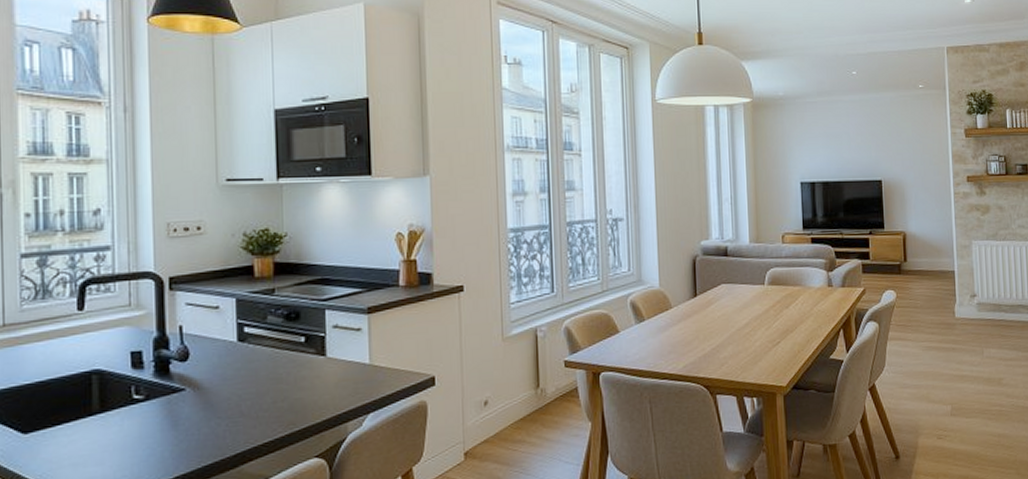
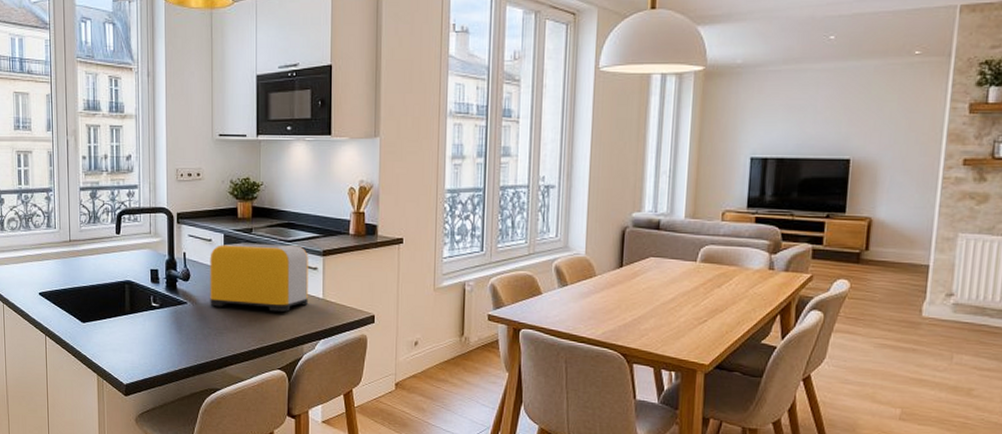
toaster: none [217,304,351,390] -> present [210,243,308,312]

